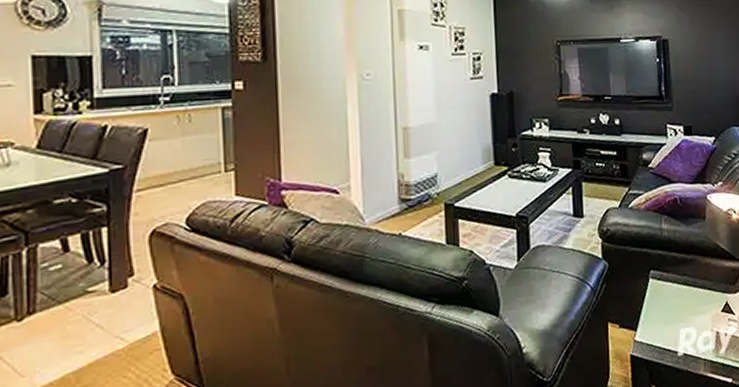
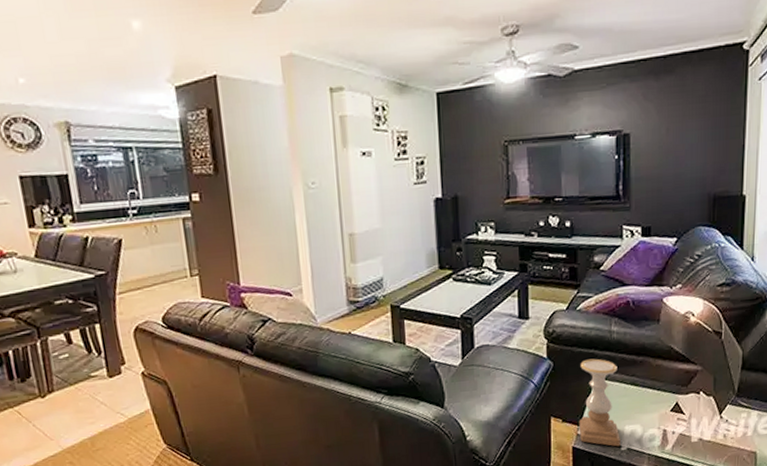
candle holder: none [634,257,677,353] -> present [579,358,620,447]

